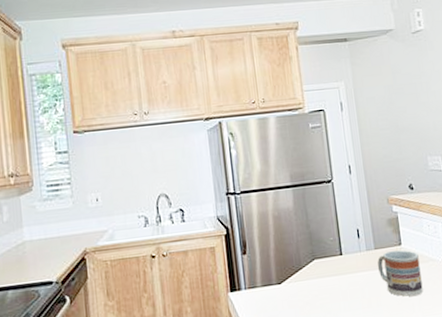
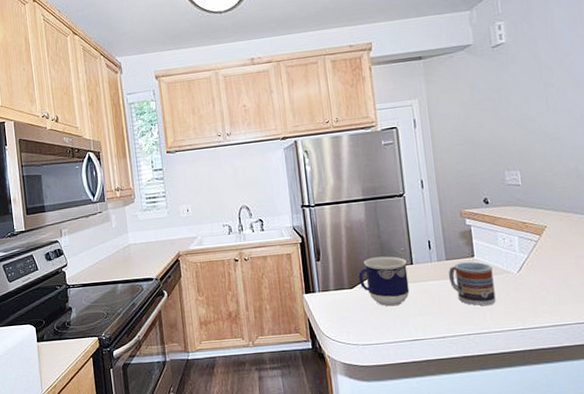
cup: none [287,246,340,303] -> present [358,256,410,307]

